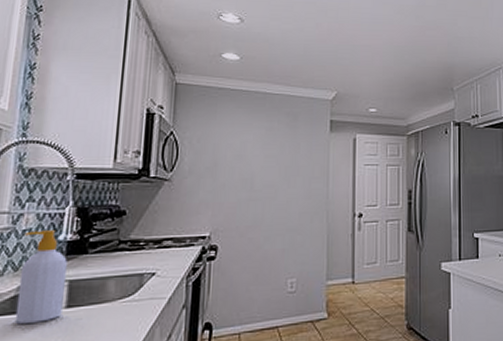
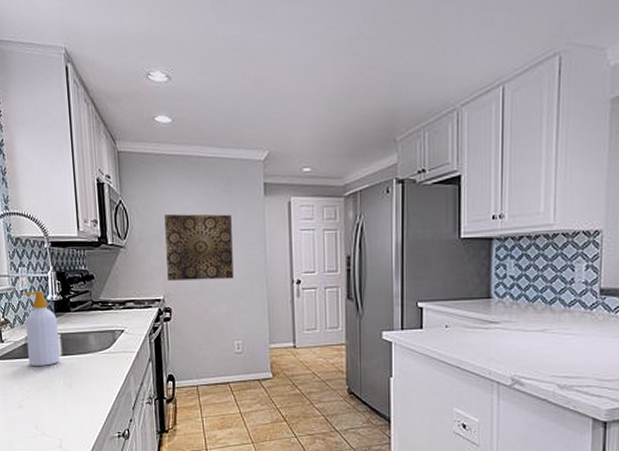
wall art: none [216,147,294,216] -> present [164,214,234,281]

